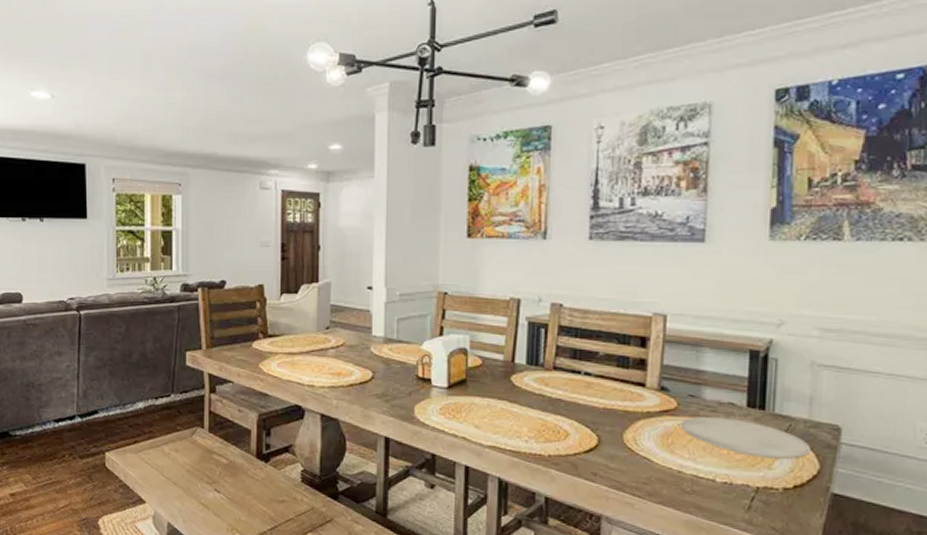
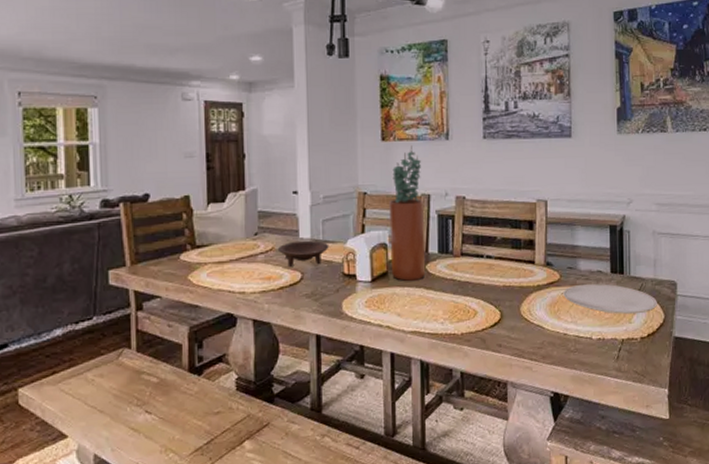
bowl: none [350,338,404,365] -> present [278,240,329,267]
vase: none [470,244,512,392] -> present [389,145,426,281]

